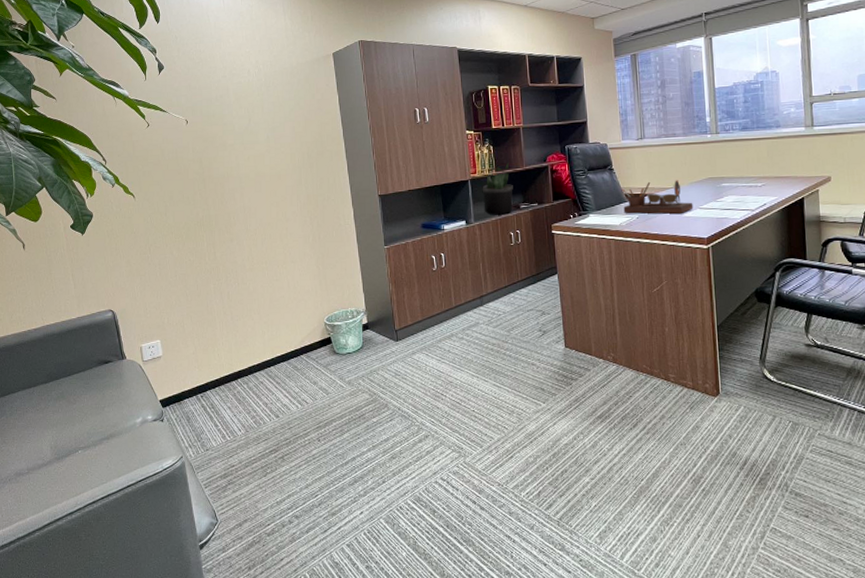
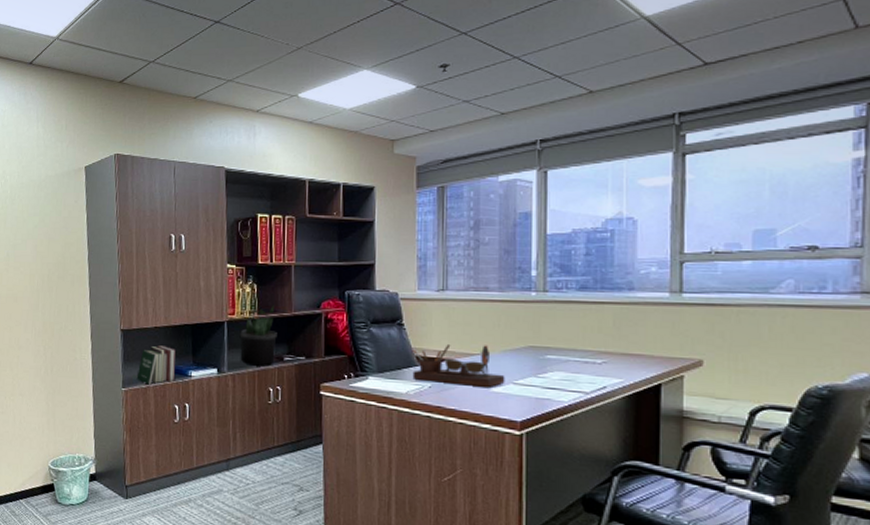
books: none [396,205,431,241] -> present [136,345,177,385]

